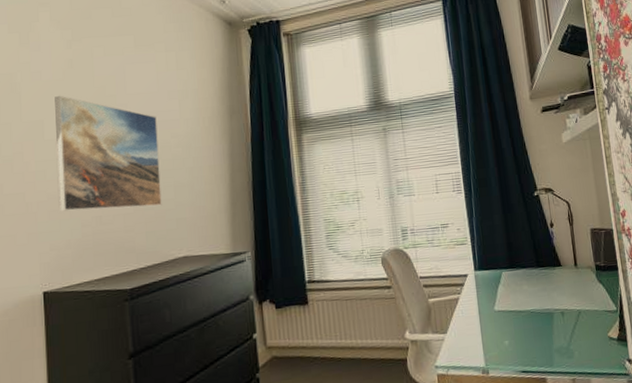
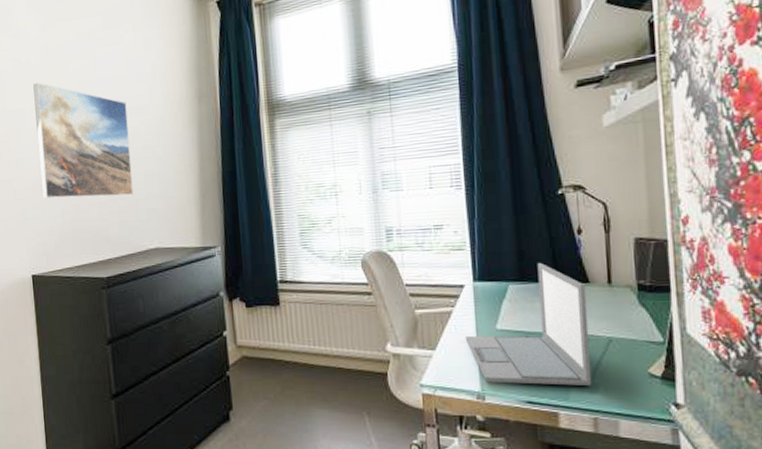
laptop: none [470,251,569,358] -> present [465,262,592,386]

